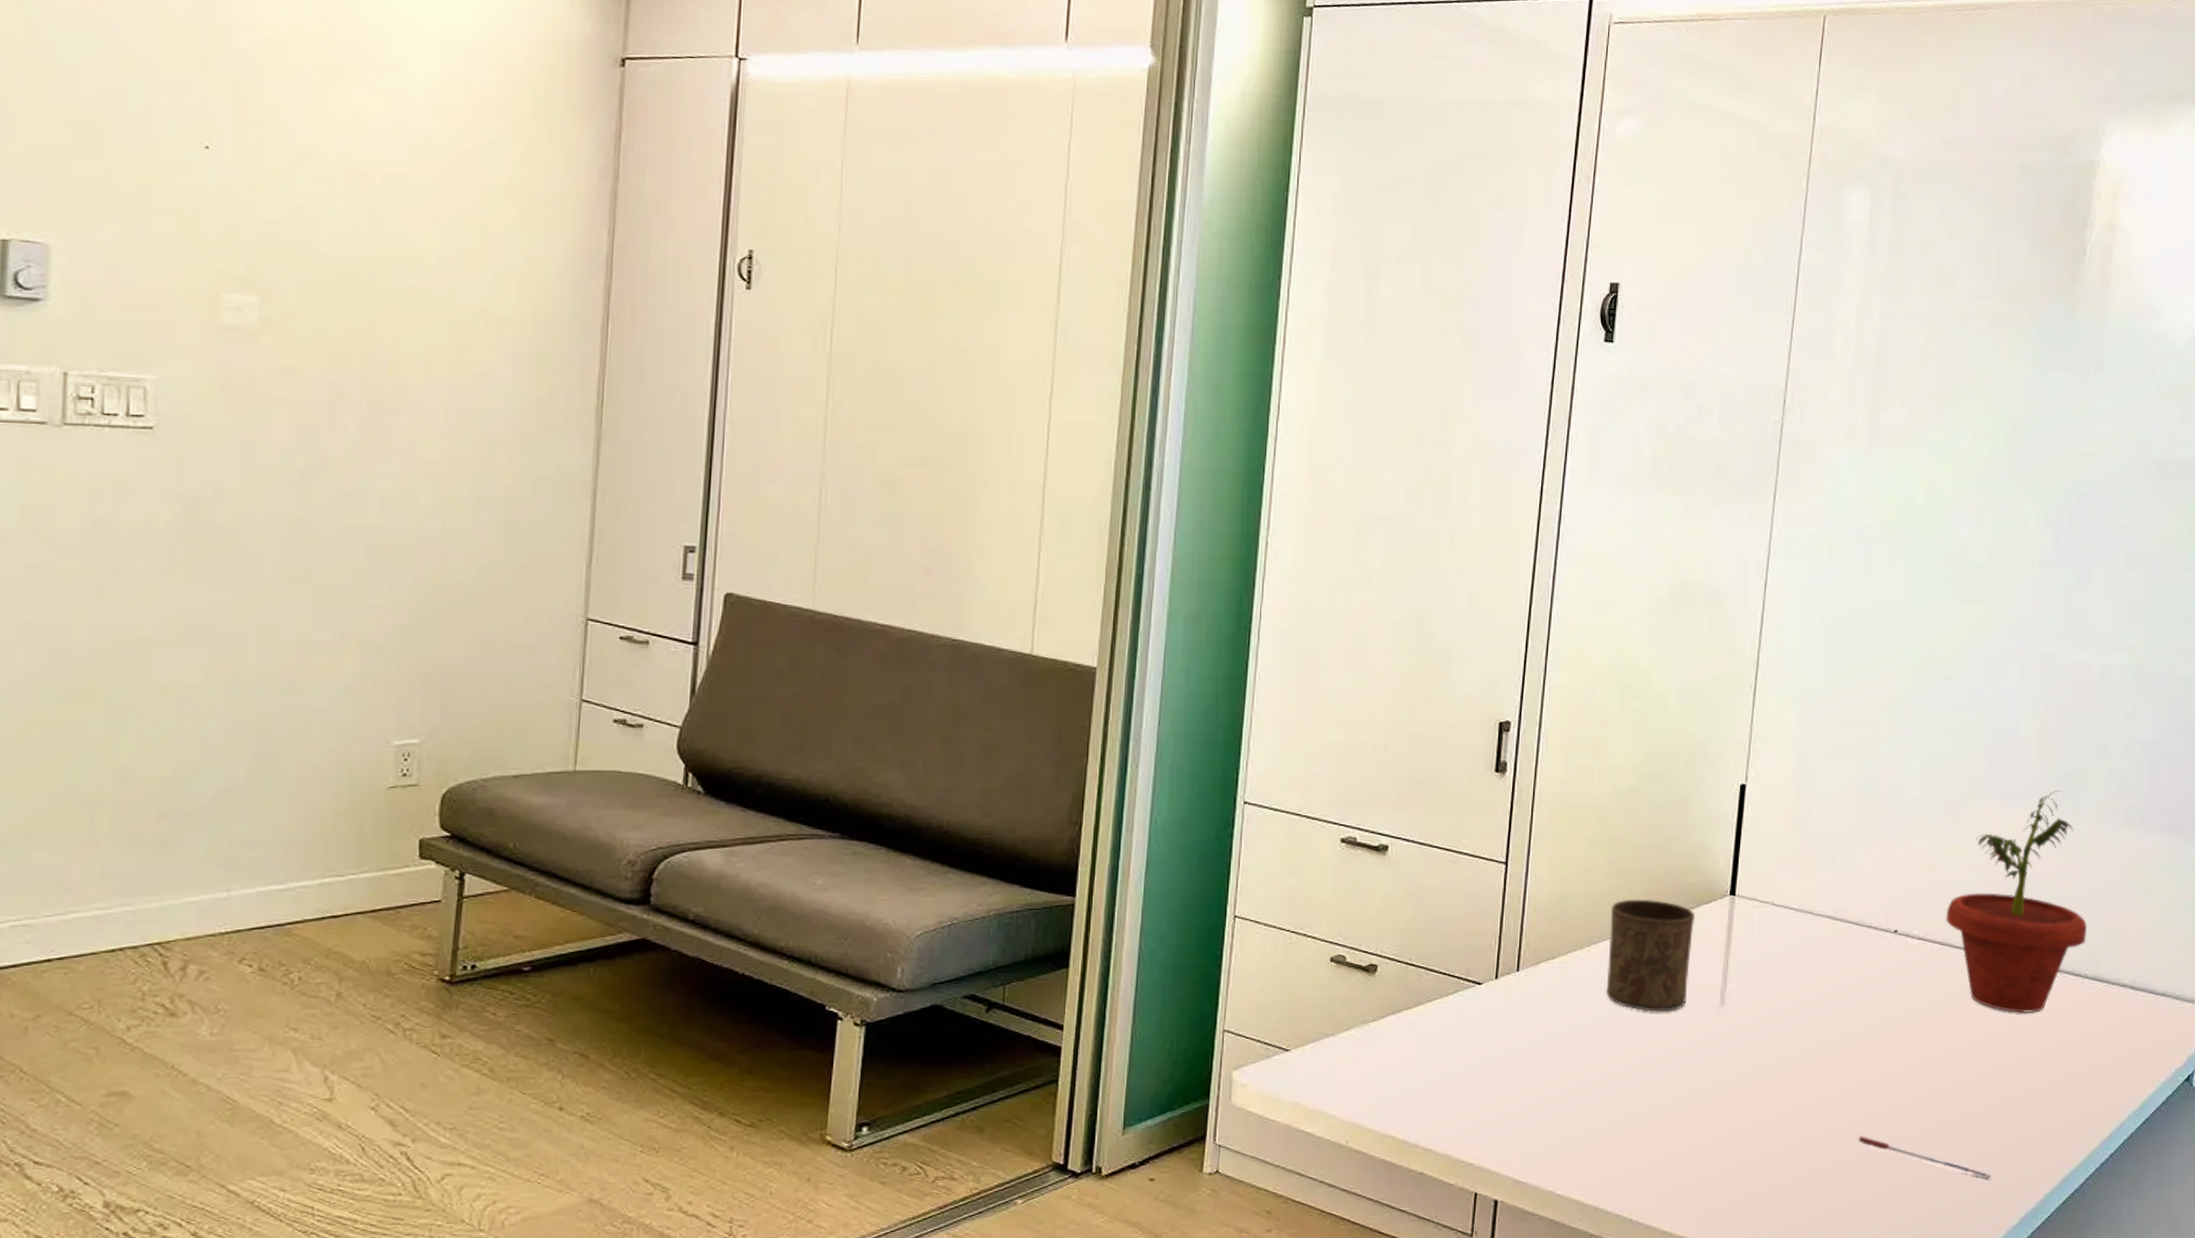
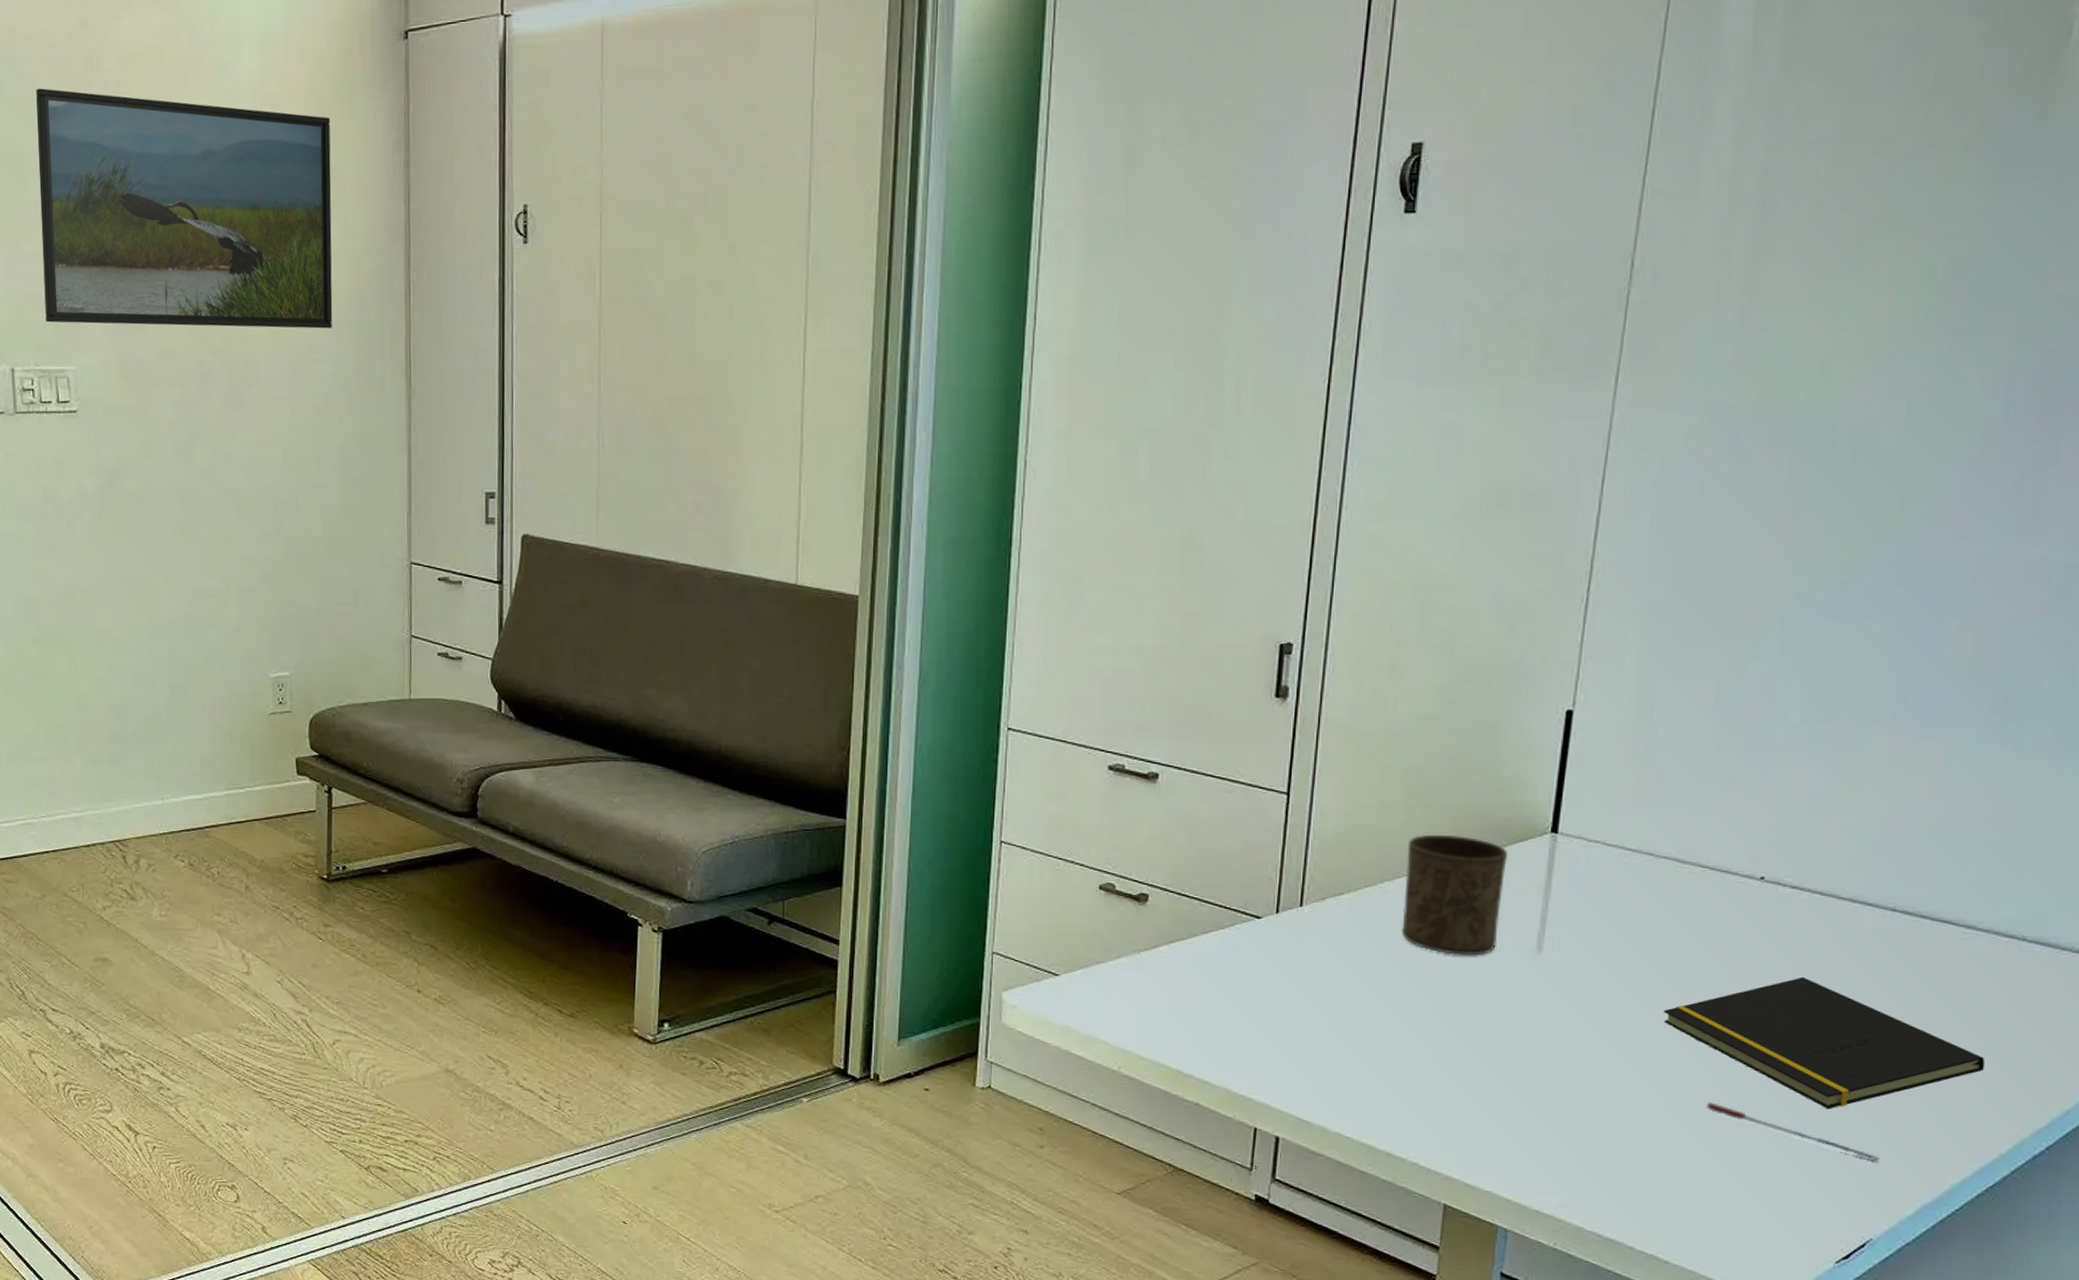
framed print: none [120,58,524,359] -> present [36,88,333,329]
notepad: none [1823,1017,2064,1135] -> present [1663,976,1986,1110]
potted plant: present [1946,791,2086,1013] -> none [1830,717,2028,978]

